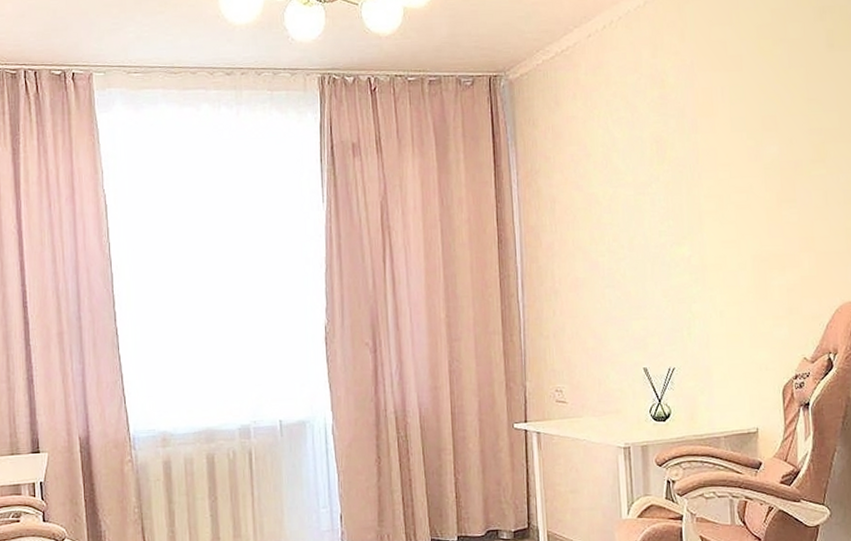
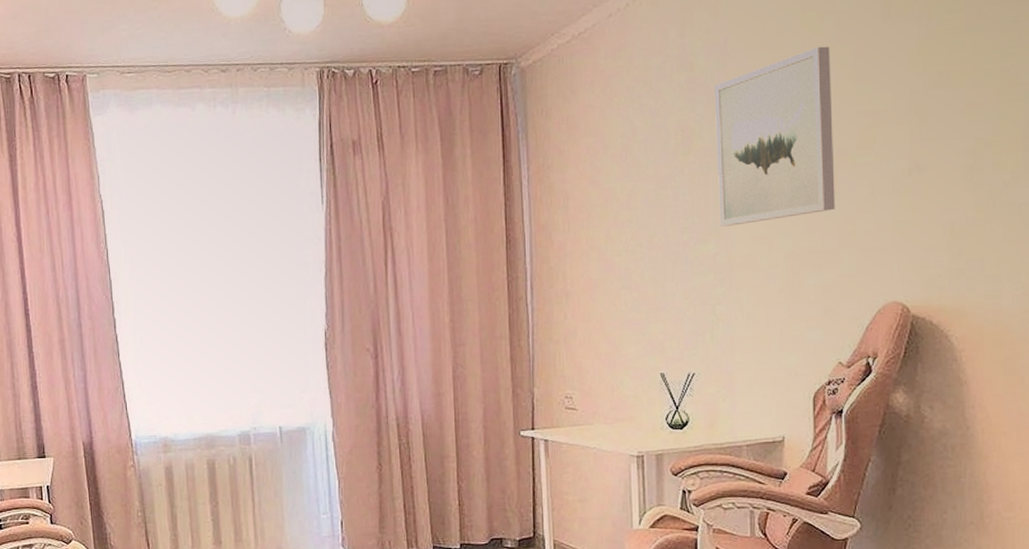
wall art: none [684,70,795,231] -> present [715,46,835,227]

